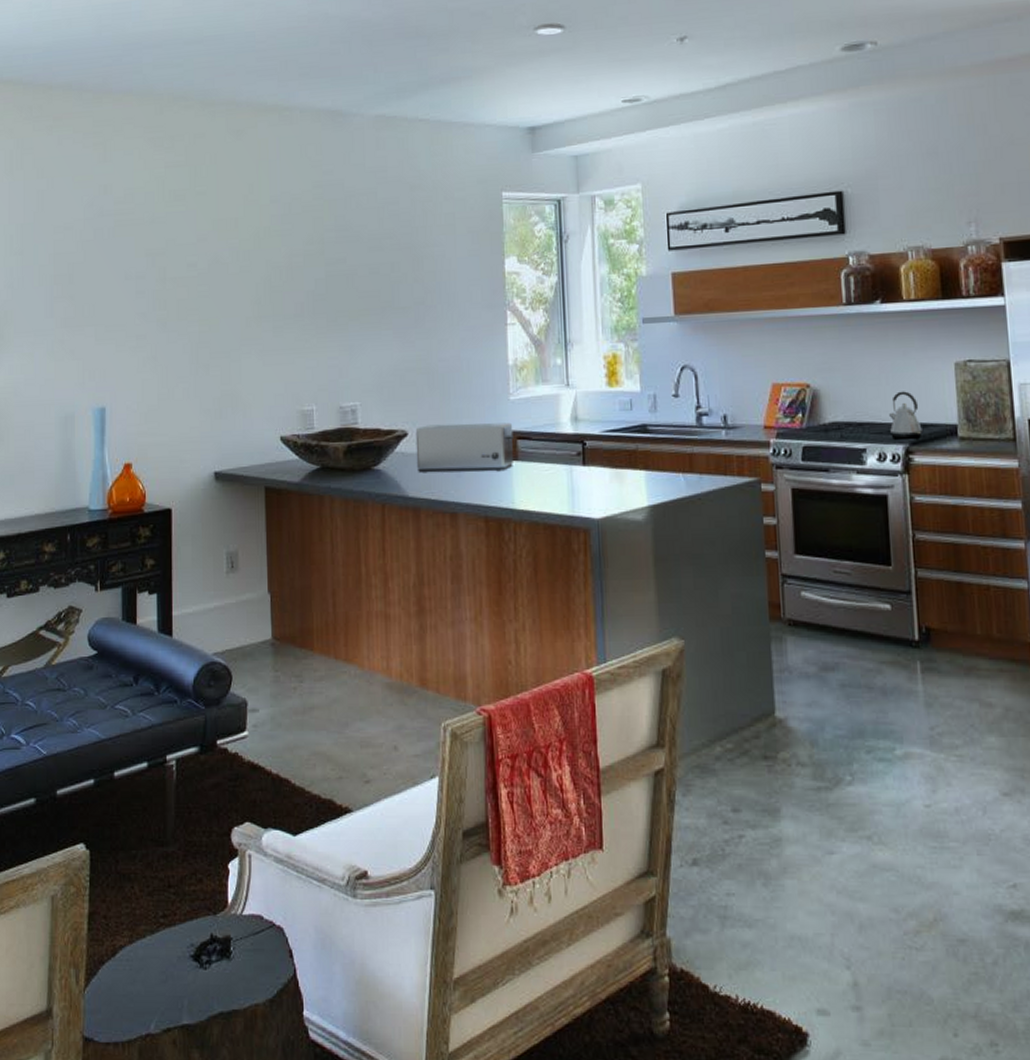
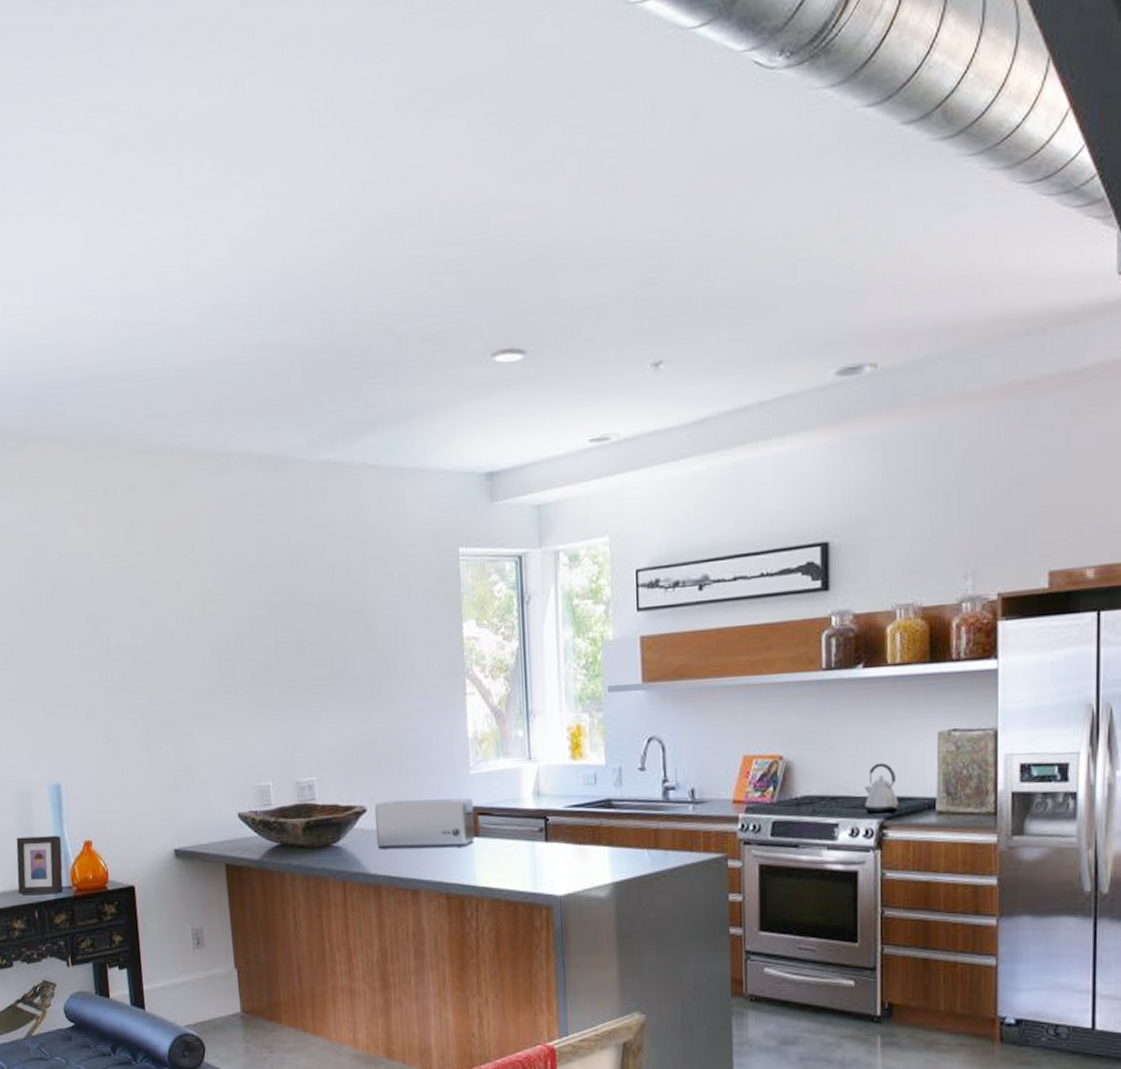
picture frame: none [53,458,101,517] -> present [16,835,63,894]

